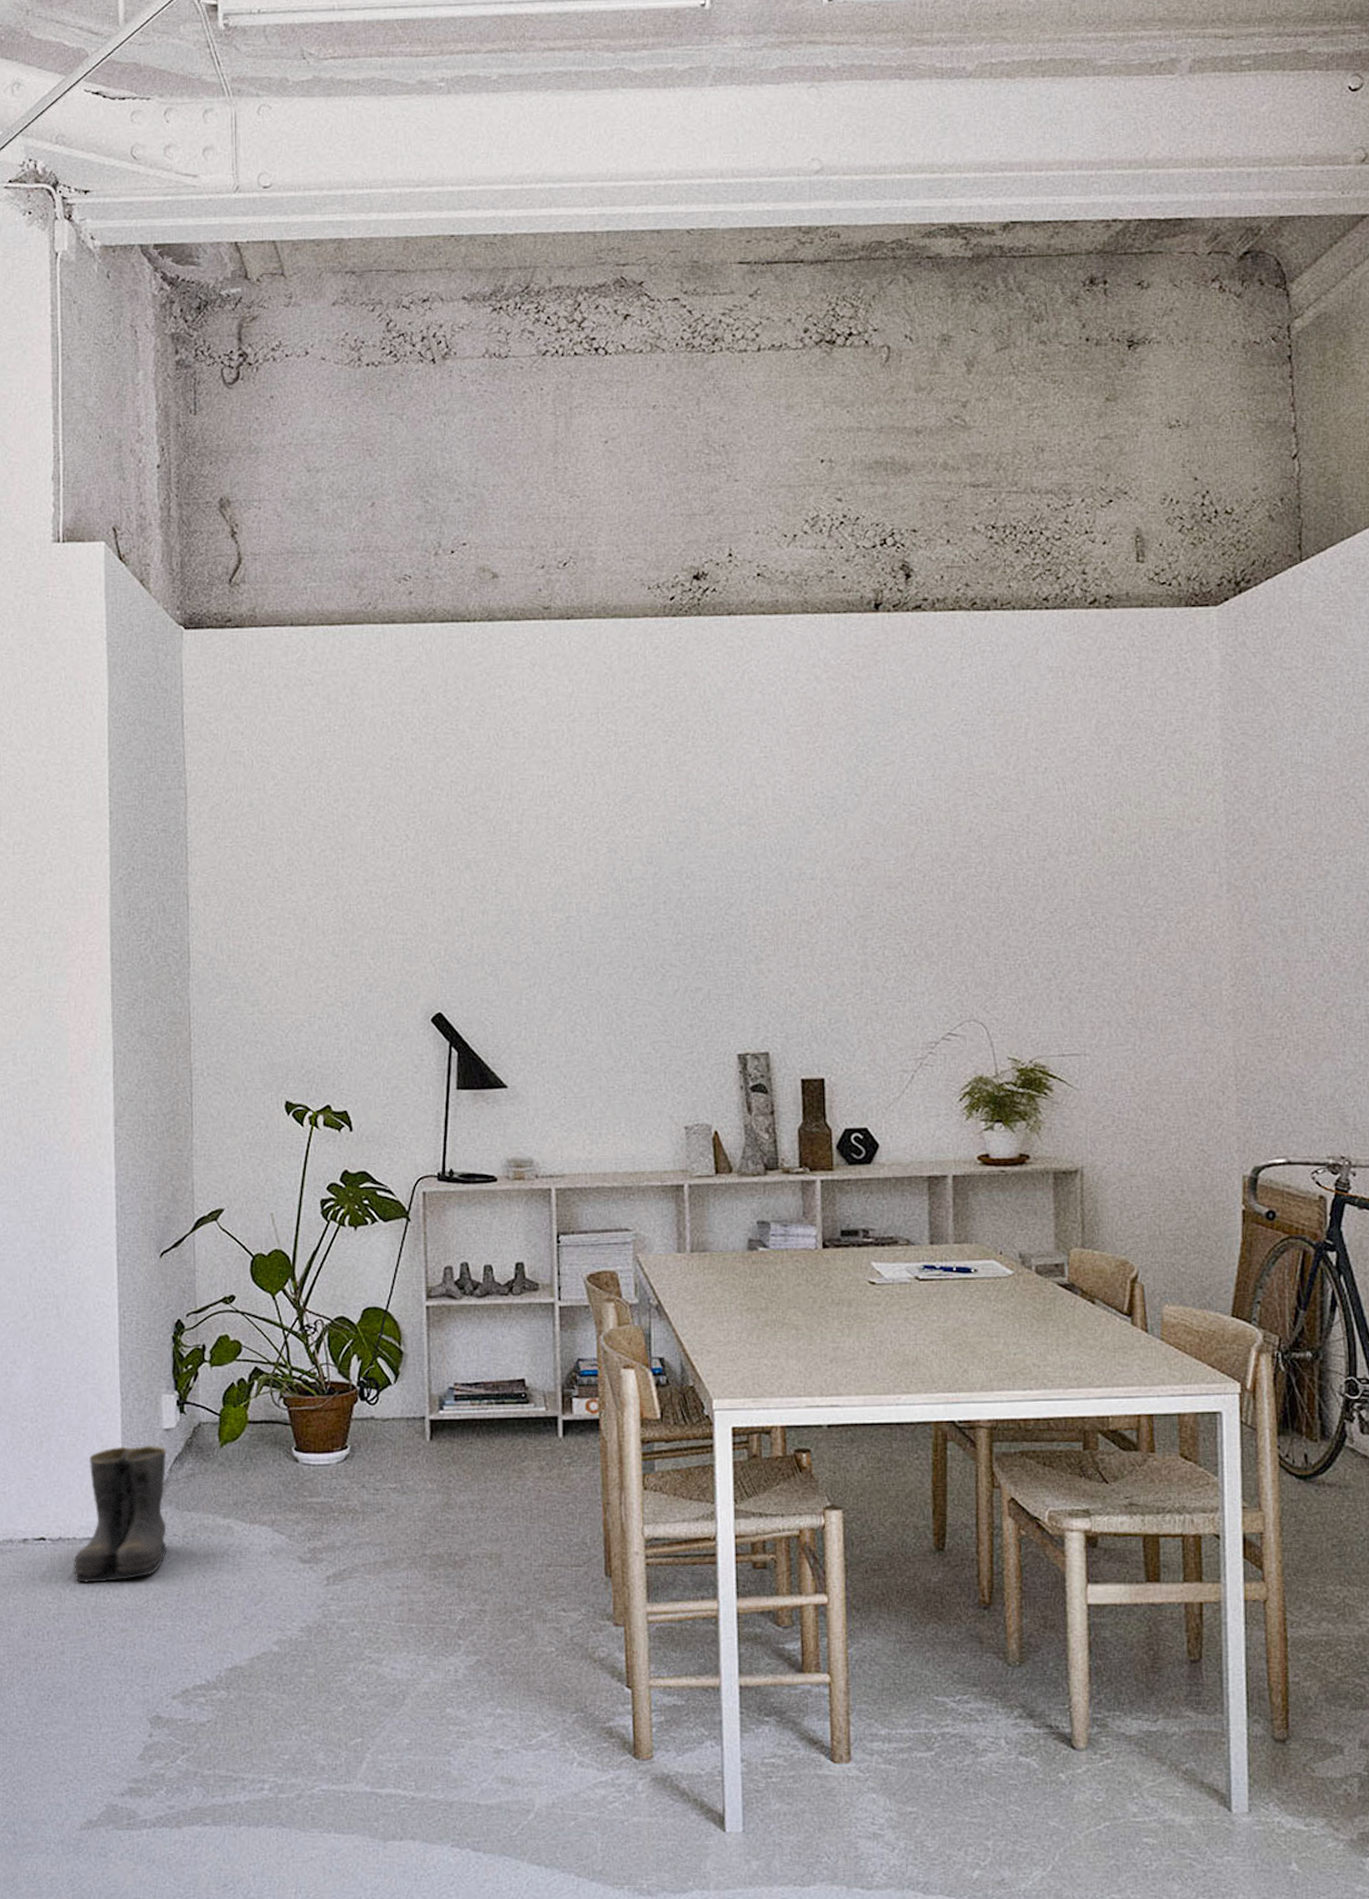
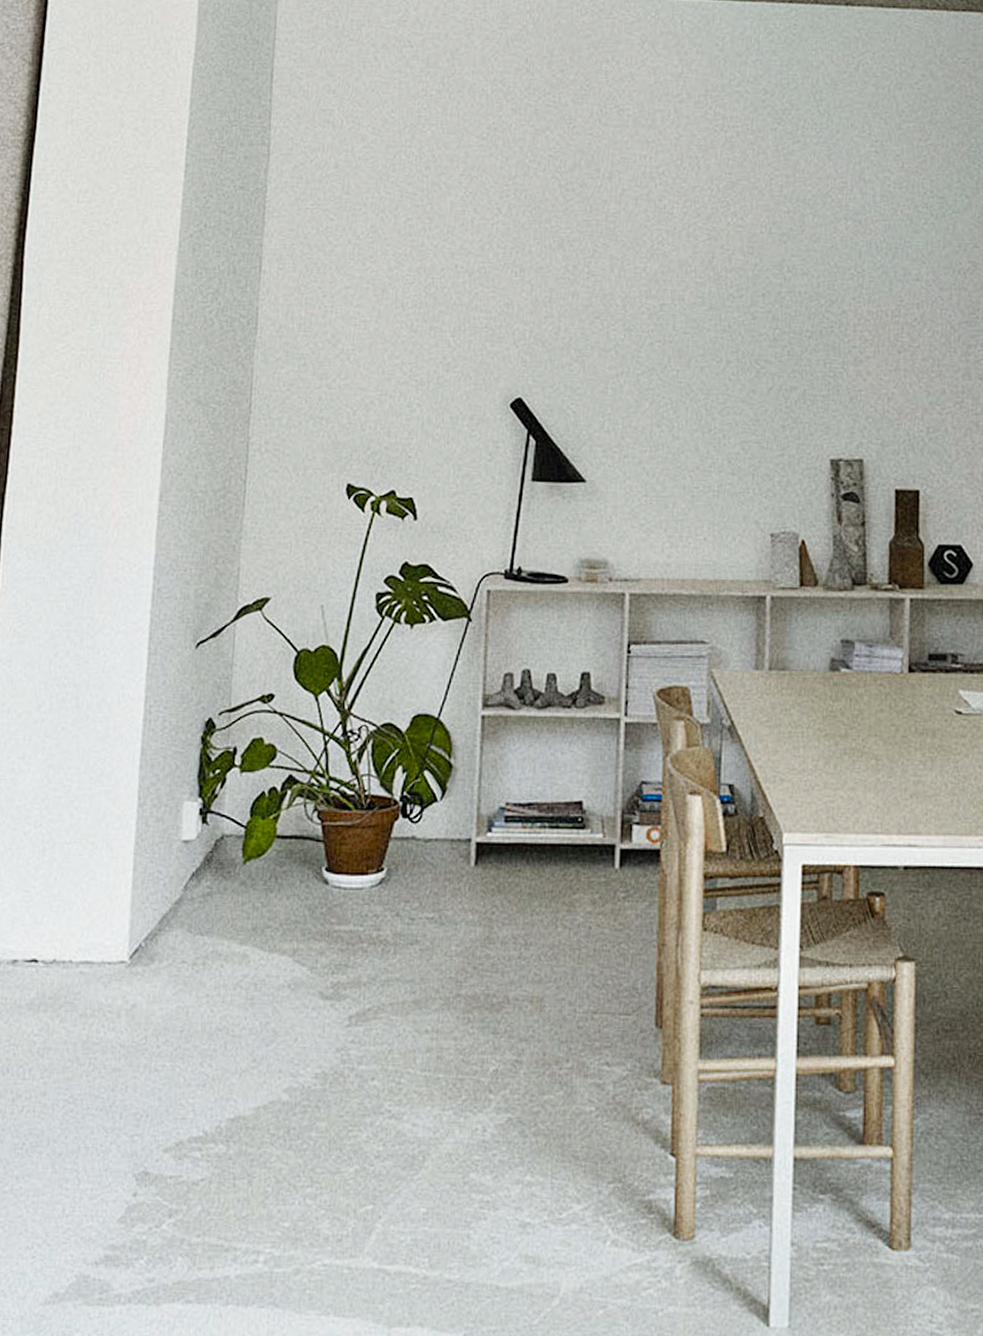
boots: present [73,1445,169,1583] -> none [65,858,183,1014]

